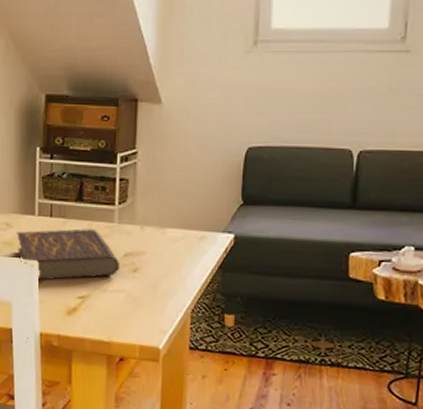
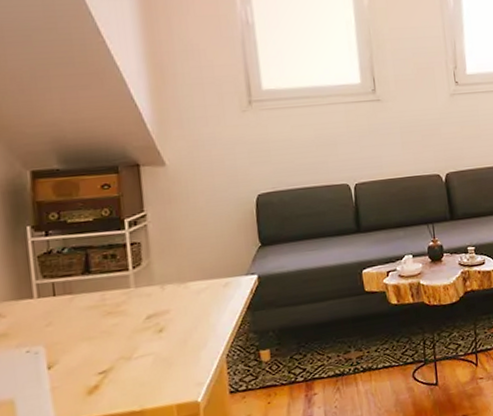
book: present [17,229,120,280] -> none [12,299,144,366]

